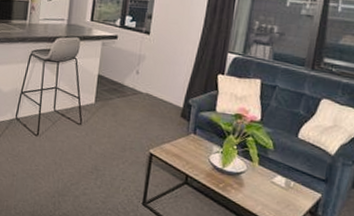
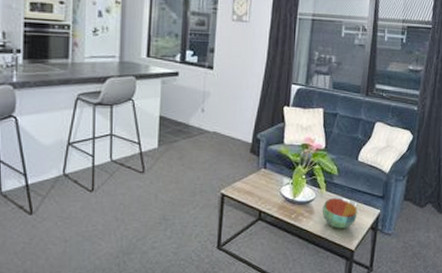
bowl: none [253,173,295,208] -> present [322,197,358,229]

